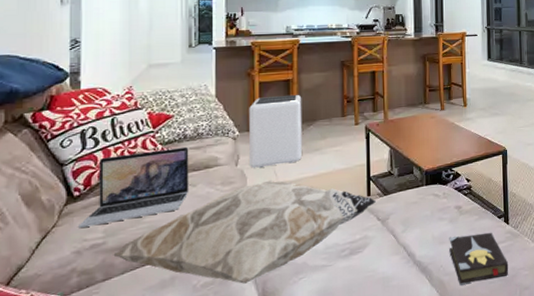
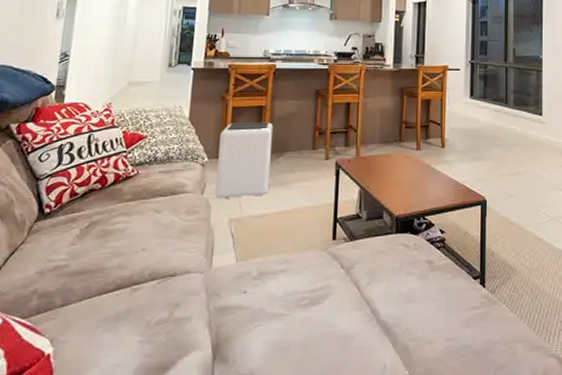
laptop: present [79,146,189,228] -> none [45,170,158,246]
decorative pillow: present [113,180,377,285] -> none [74,213,342,327]
hardback book: present [449,232,509,286] -> none [417,294,483,355]

